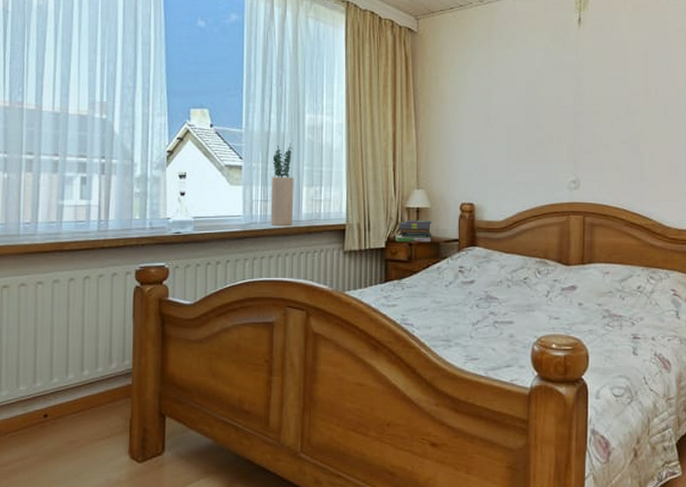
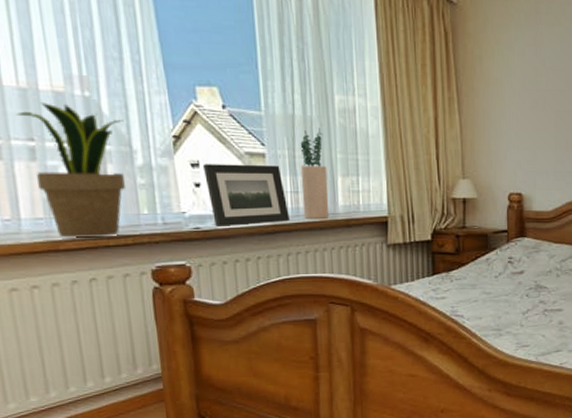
potted plant: none [48,124,130,240] -> present [15,102,125,238]
picture frame: none [188,175,258,231] -> present [202,164,290,226]
books: present [395,220,432,243] -> none [441,211,480,235]

